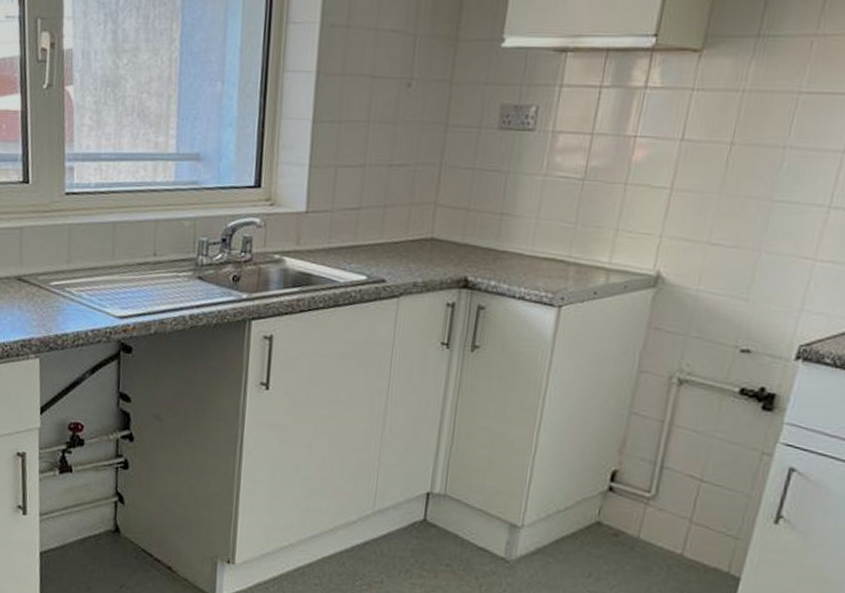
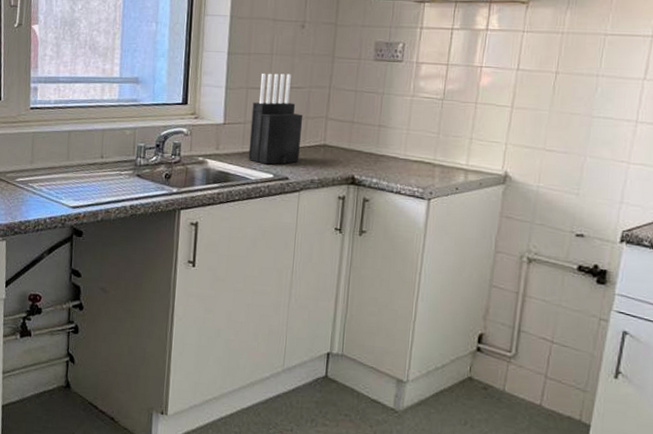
knife block: none [335,146,406,264] -> present [248,73,303,165]

